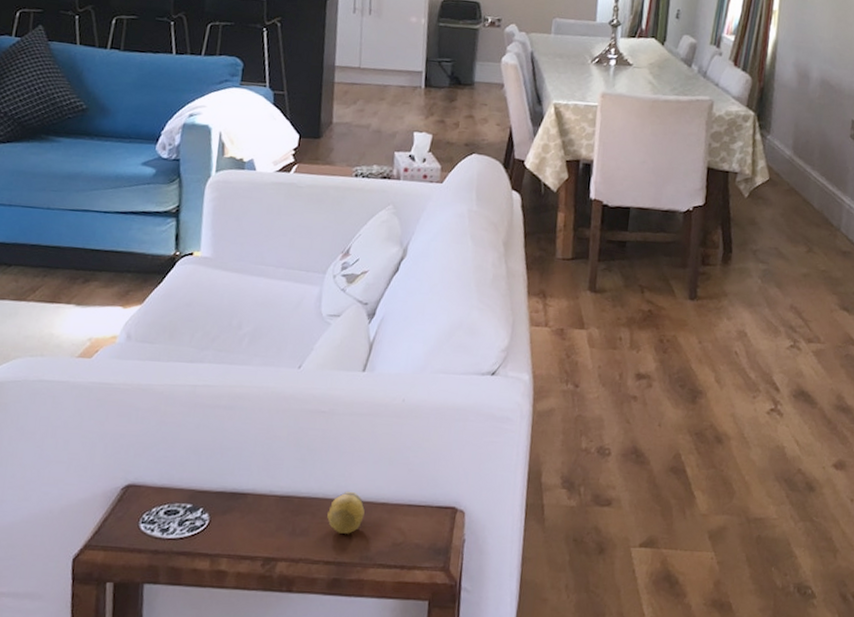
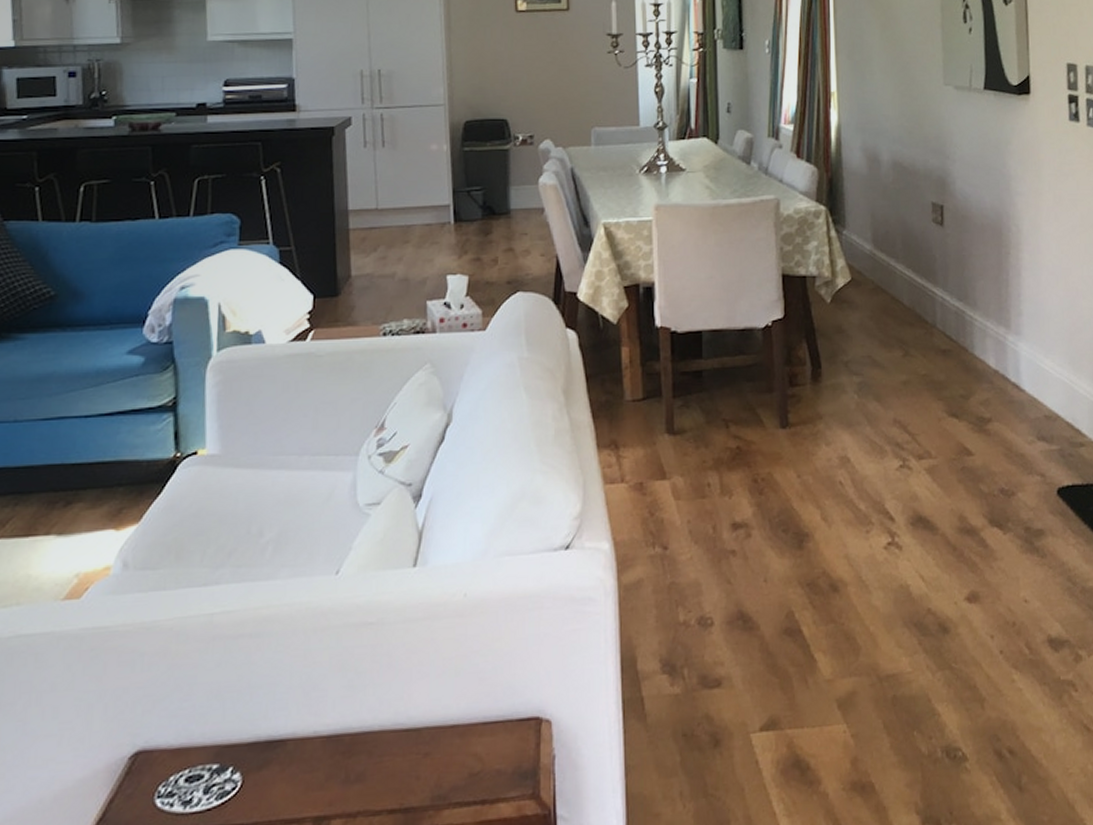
decorative egg: present [327,491,365,534] -> none [387,716,431,772]

